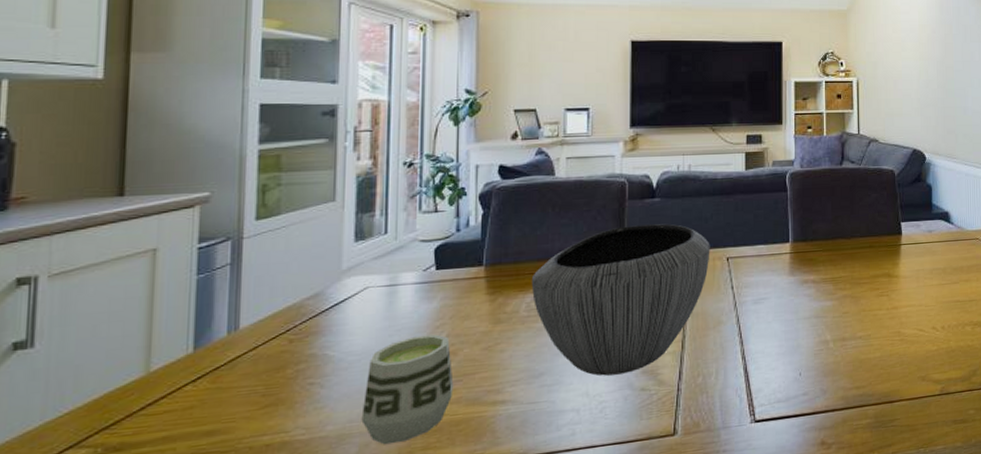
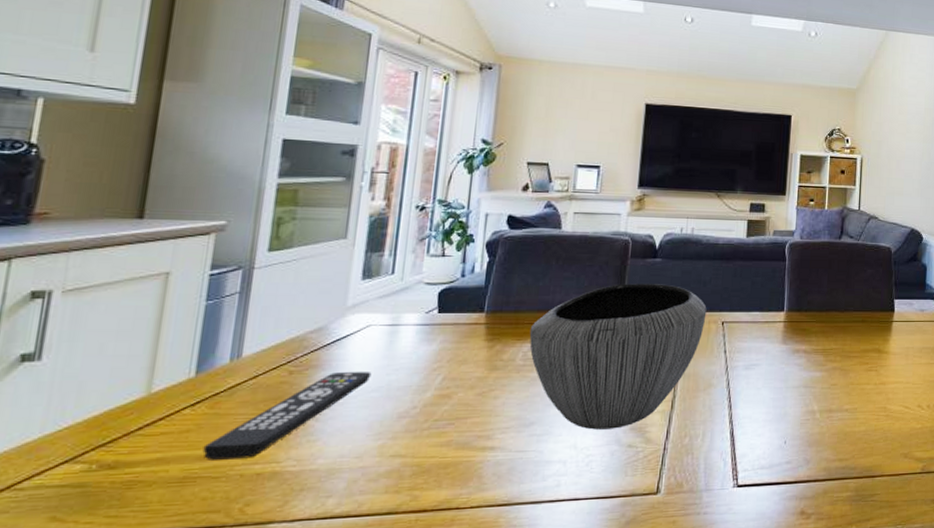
remote control: none [208,334,374,435] -> present [202,371,372,460]
cup: present [361,334,454,445] -> none [352,376,446,482]

